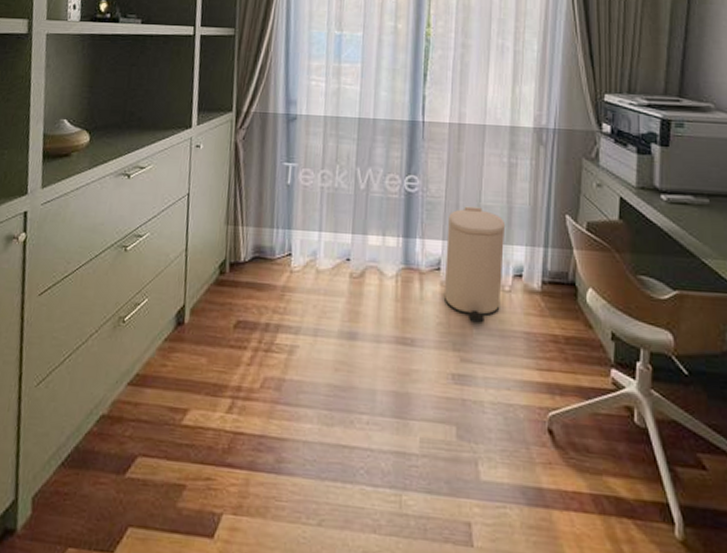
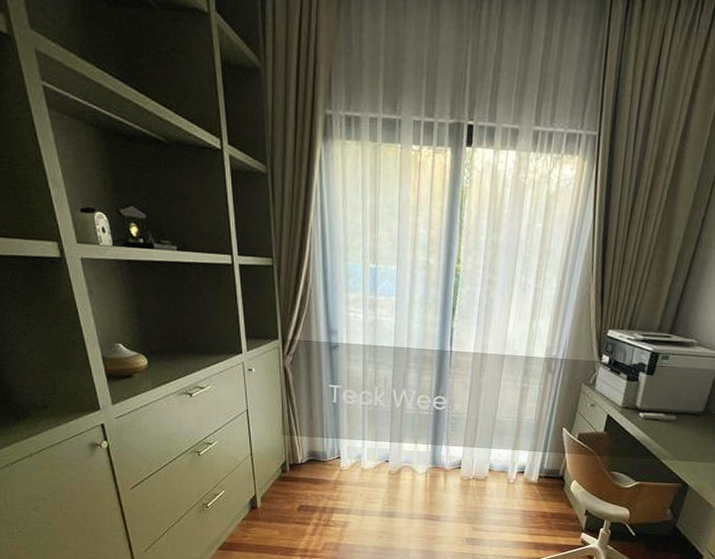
pedal bin: present [443,206,506,323] -> none [462,421,515,505]

